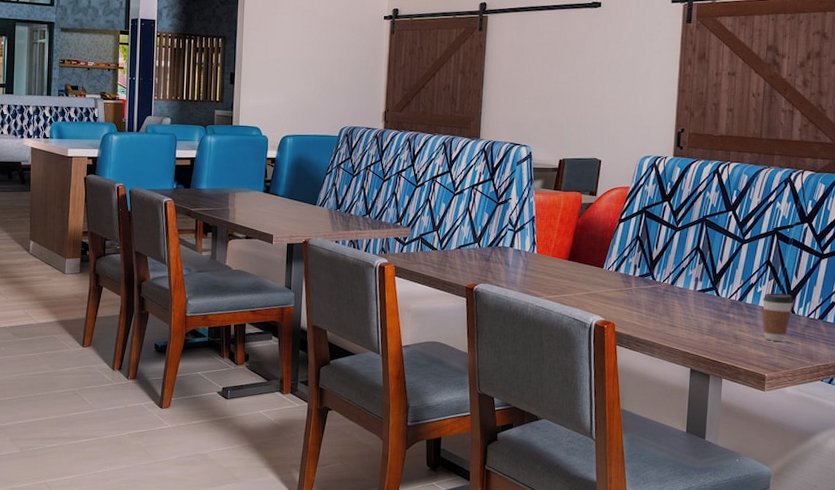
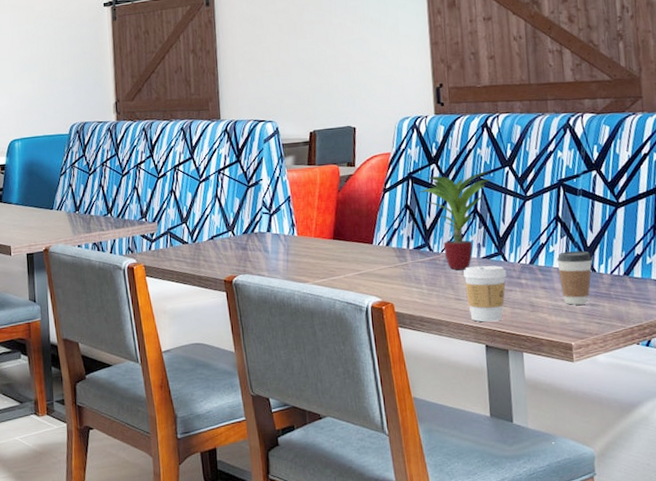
potted plant: none [651,213,716,299] -> present [419,171,492,270]
coffee cup: none [679,297,718,349] -> present [463,265,507,322]

